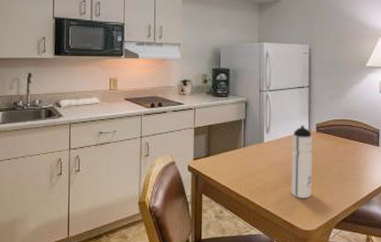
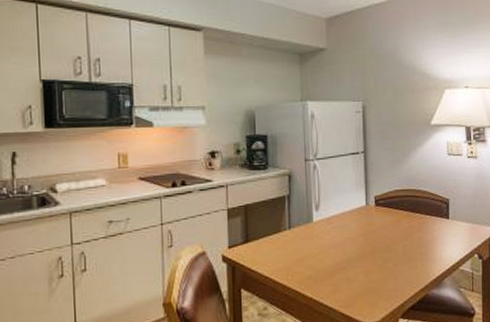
water bottle: present [291,125,313,198] -> none [346,198,373,286]

